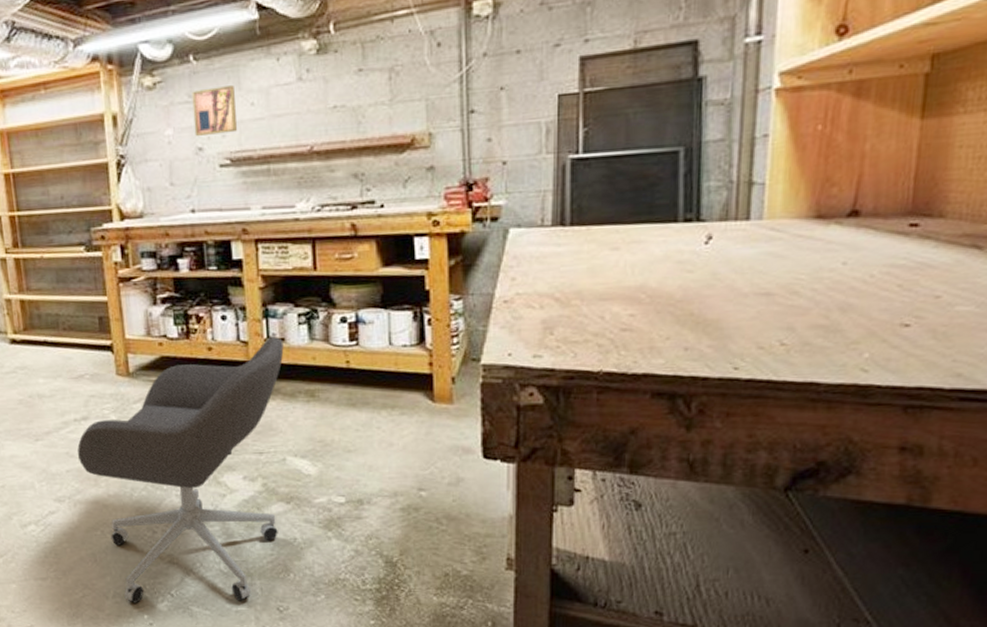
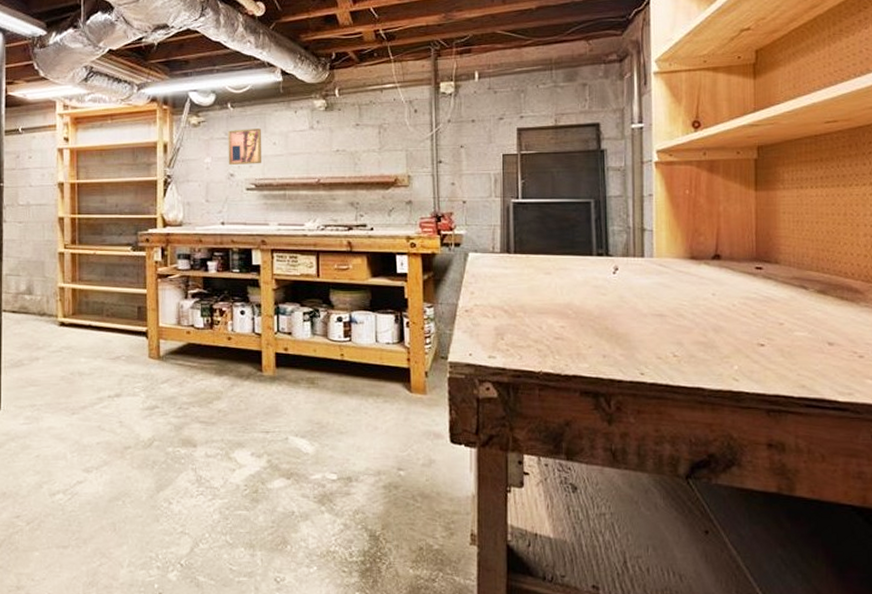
office chair: present [77,336,284,603] -> none [108,330,290,573]

